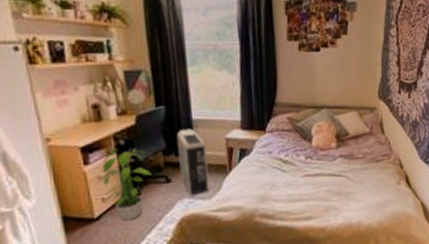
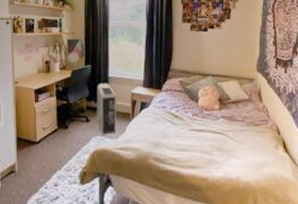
potted plant: present [100,147,153,220] -> none [43,92,78,146]

